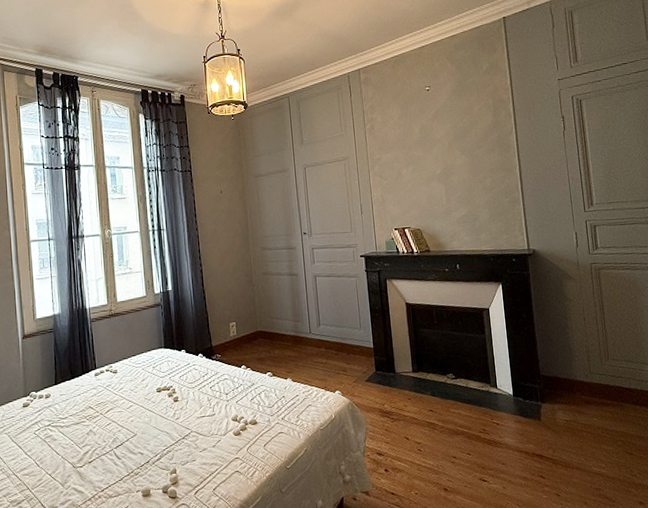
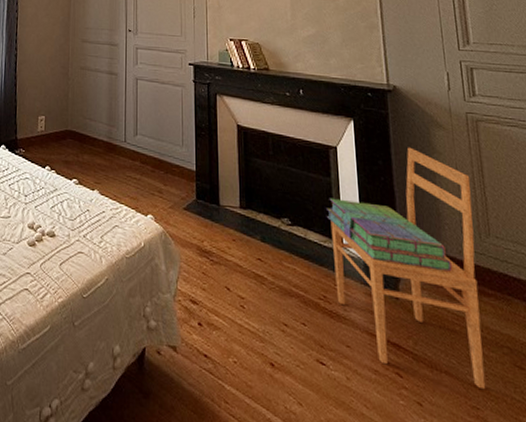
stack of books: none [483,349,581,394] -> present [327,198,453,272]
chair: none [486,299,606,475] -> present [330,147,486,390]

